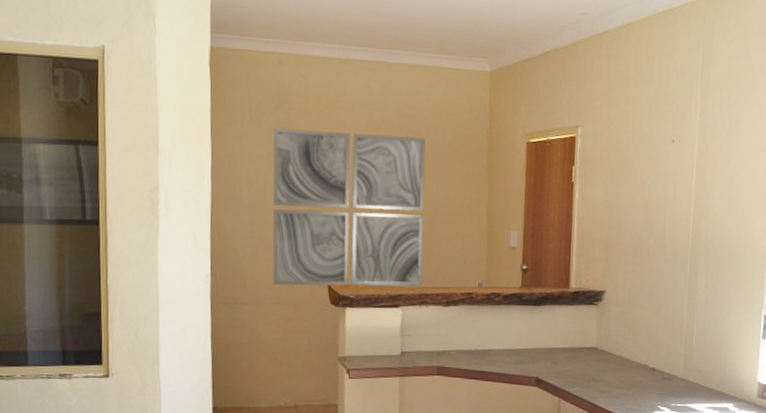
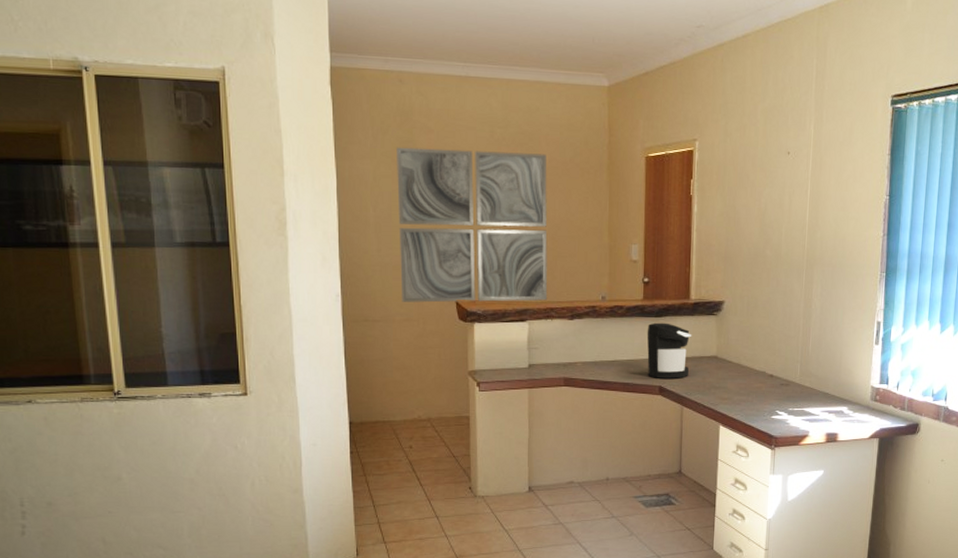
coffee maker: none [524,311,570,370] -> present [647,322,691,379]

